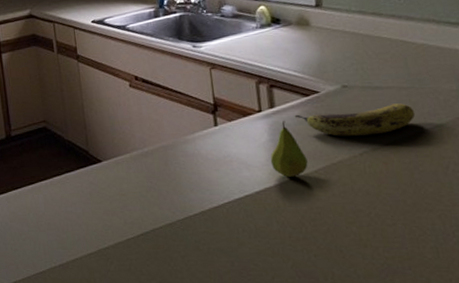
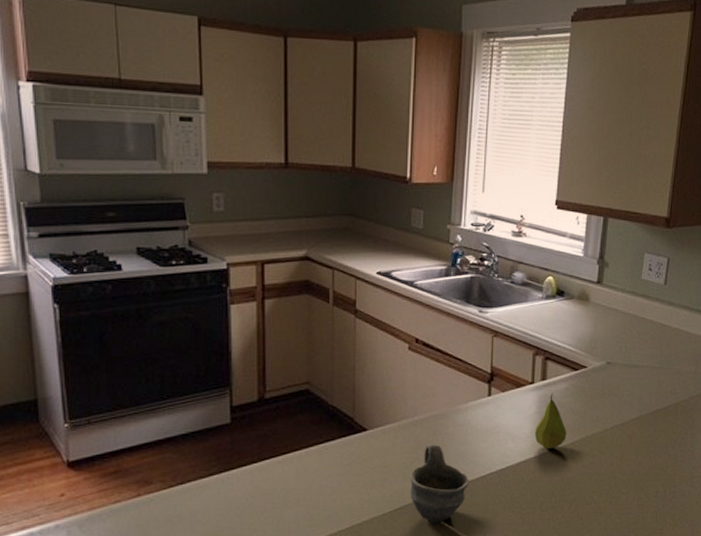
cup: none [148,172,208,250] -> present [410,443,469,524]
fruit: present [294,103,416,136] -> none [562,382,660,411]

